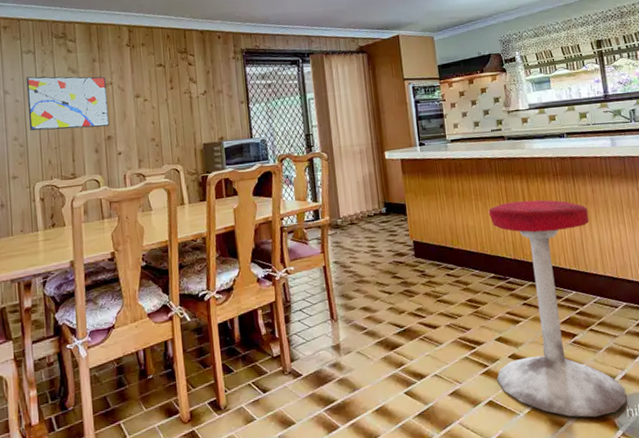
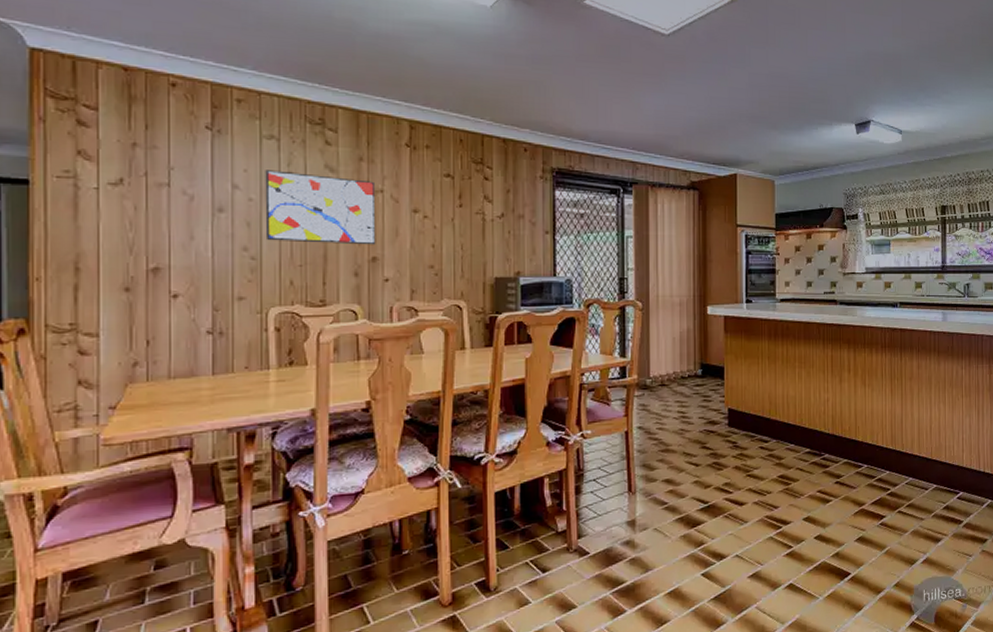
stool: present [488,200,627,418] -> none [800,372,925,602]

